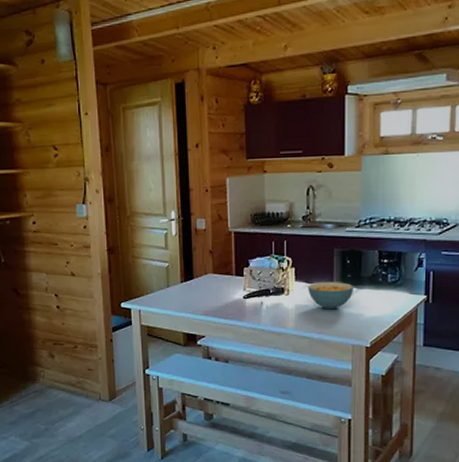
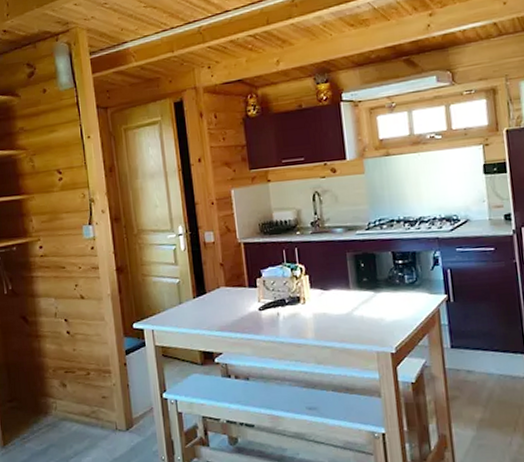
cereal bowl: present [308,282,355,310] -> none [324,286,372,317]

